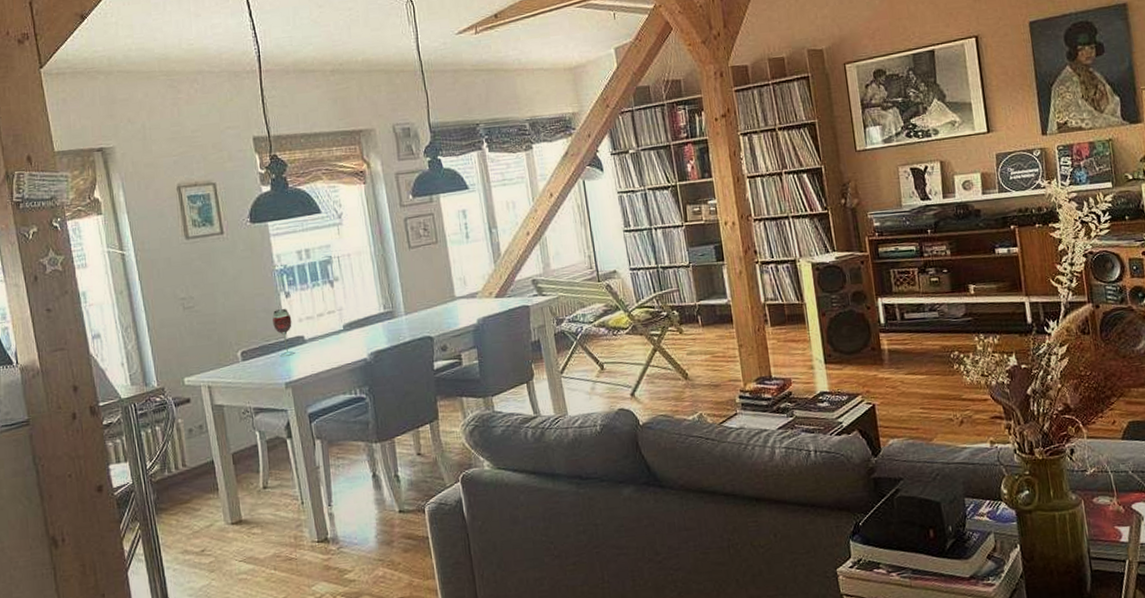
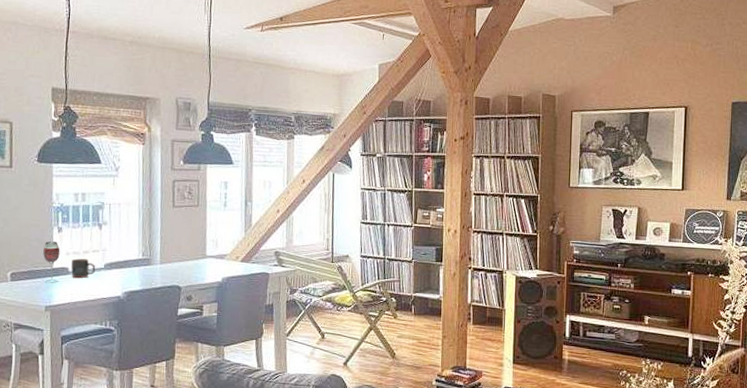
mug: none [306,322,335,346] -> present [71,258,96,278]

